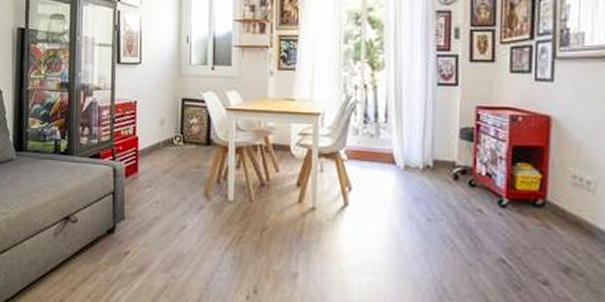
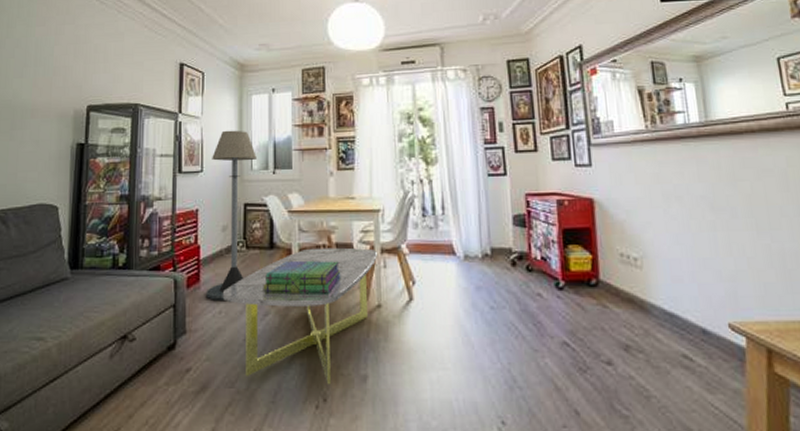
floor lamp: none [144,22,195,191] -> present [207,130,257,300]
coffee table: none [159,147,316,279] -> present [222,247,379,385]
stack of books: none [199,158,277,193] -> present [263,260,341,295]

